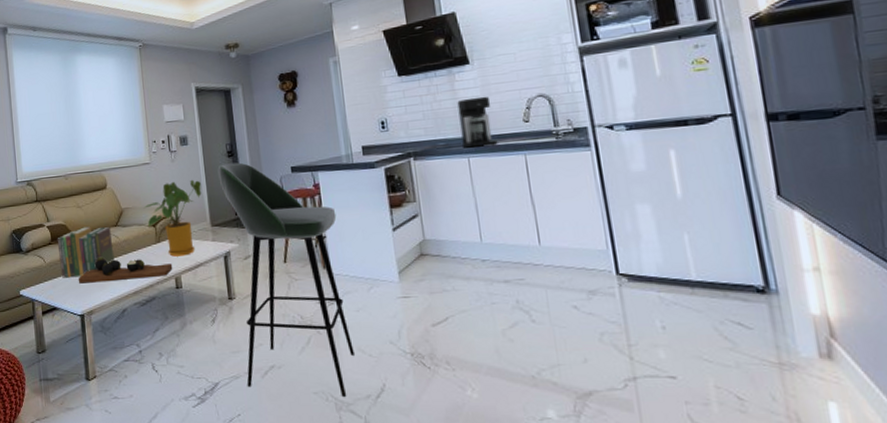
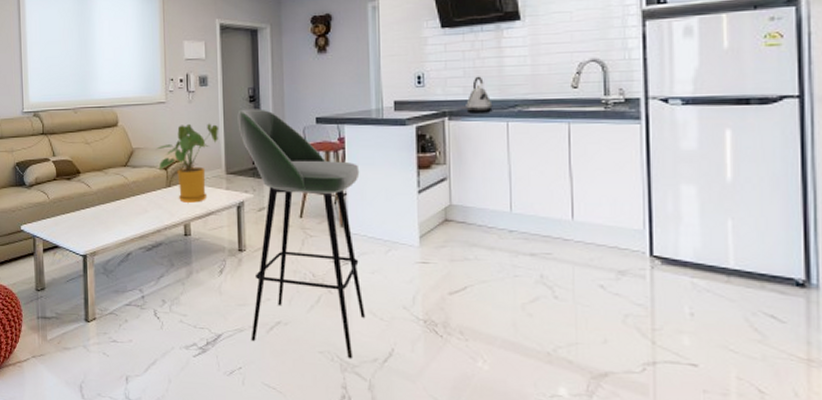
books: present [57,226,115,278] -> none [62,164,122,216]
decorative tray: present [78,256,173,284] -> none [82,197,182,223]
kettle: none [428,117,454,153] -> present [466,76,493,114]
coffee maker: present [457,96,498,149] -> none [502,56,541,113]

